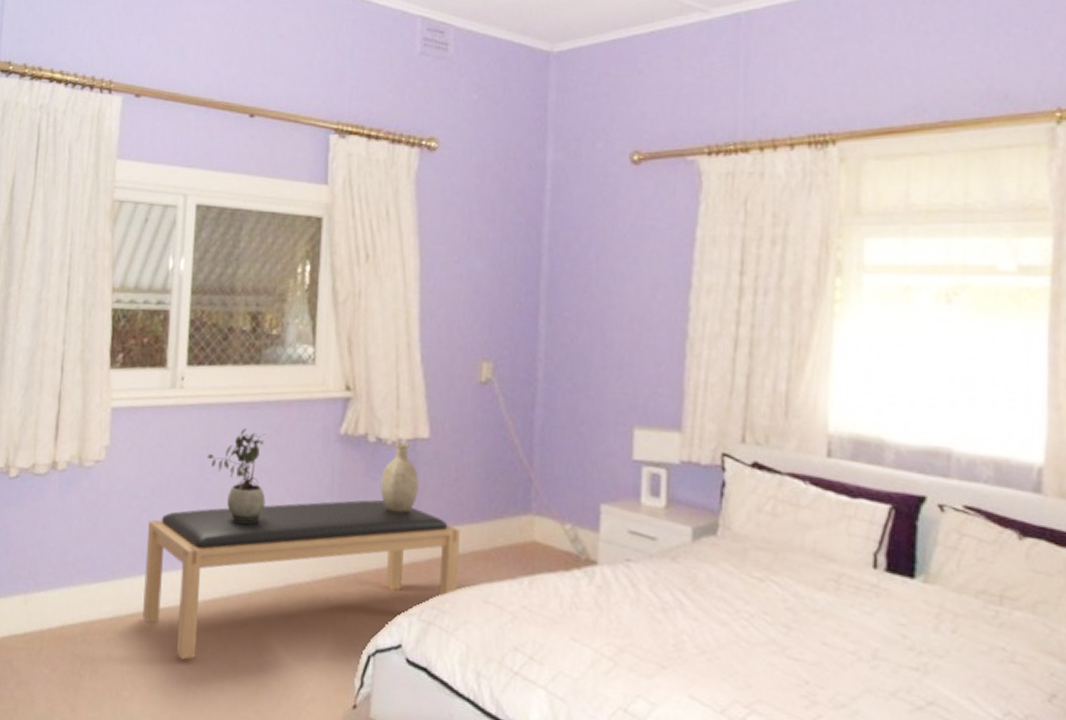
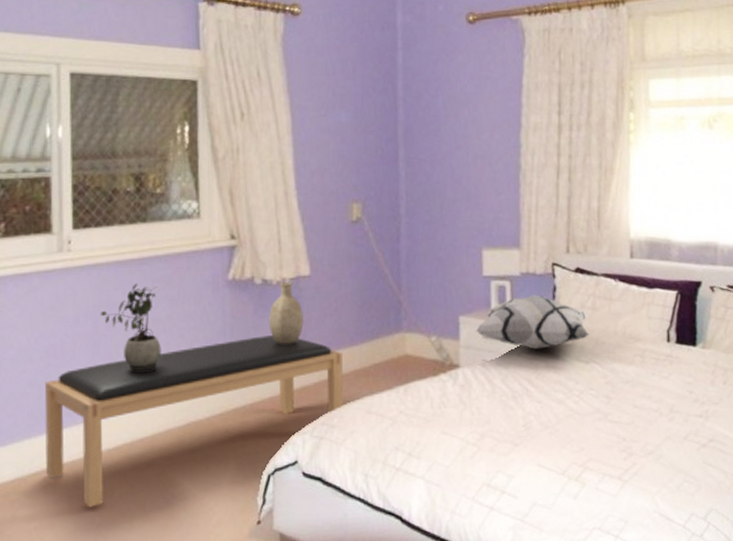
decorative pillow: none [619,489,768,556] -> present [475,295,590,349]

